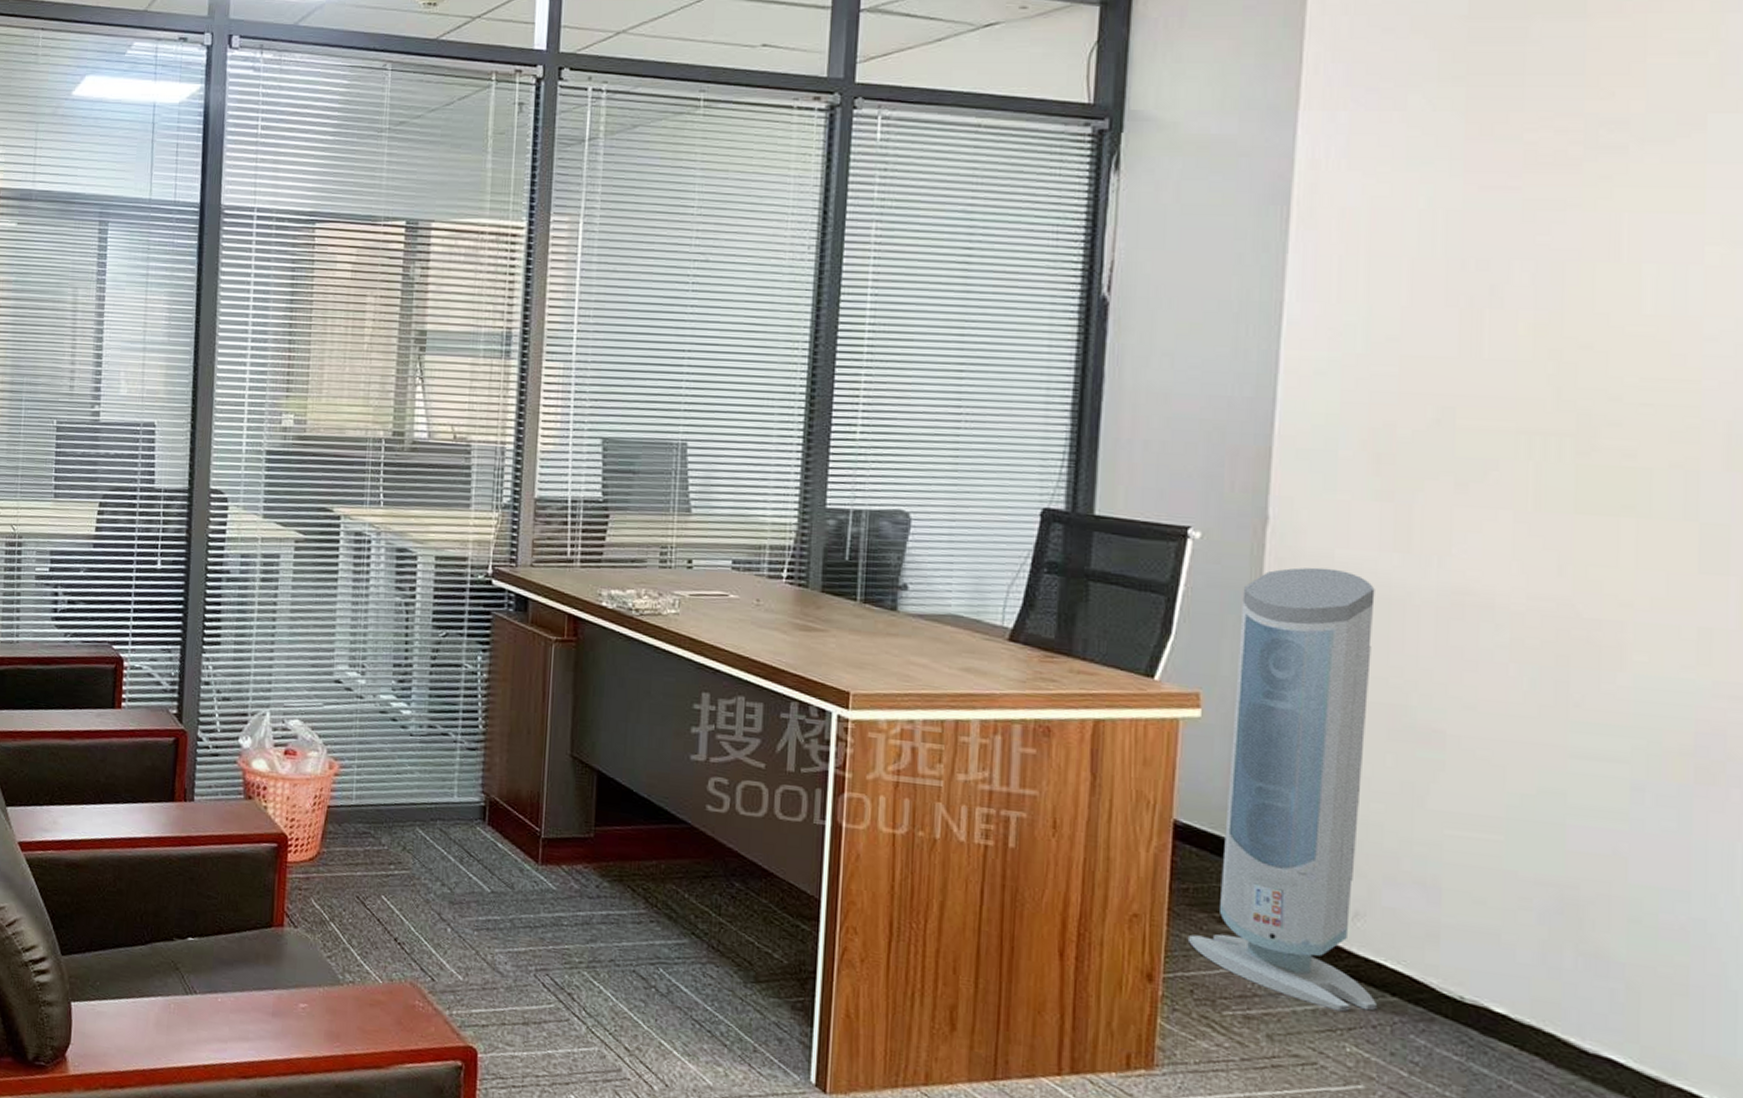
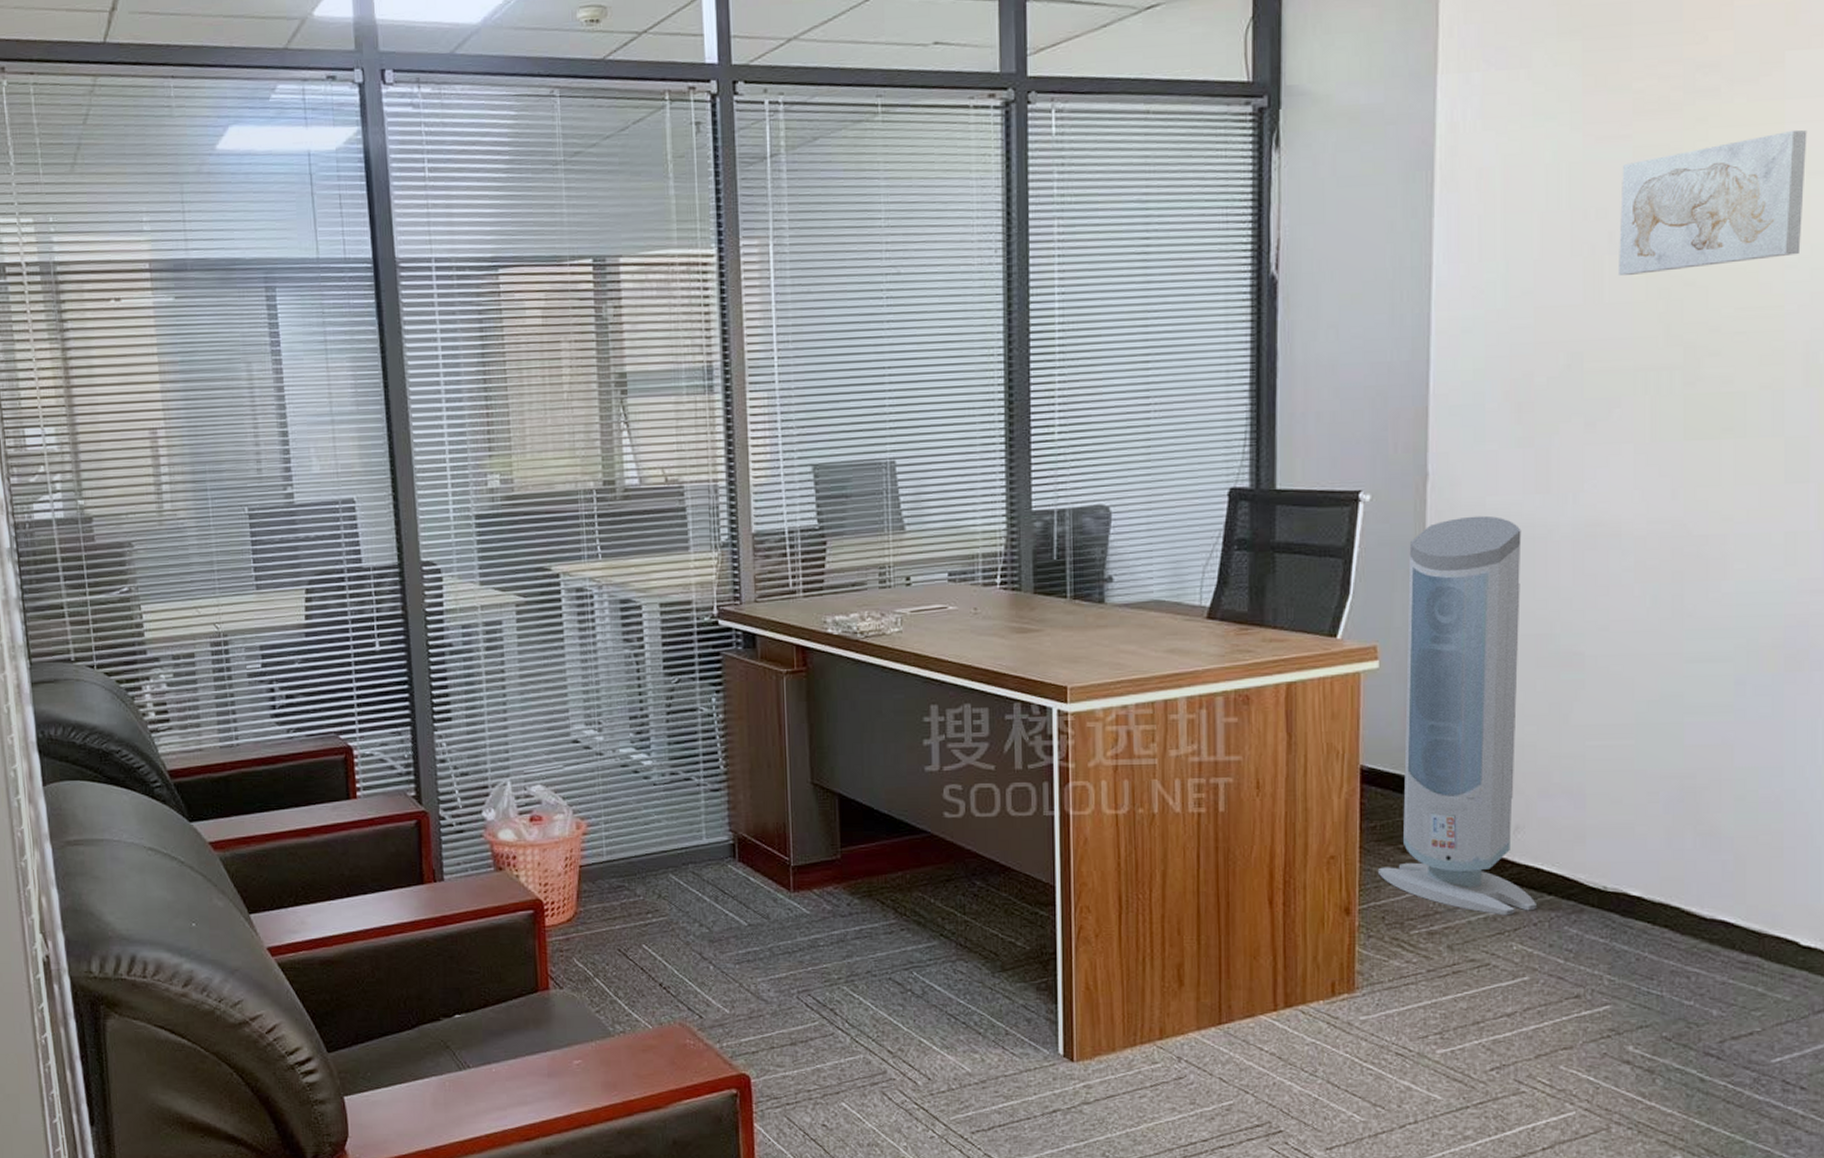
wall art: none [1499,195,1733,332] -> present [1617,129,1807,275]

